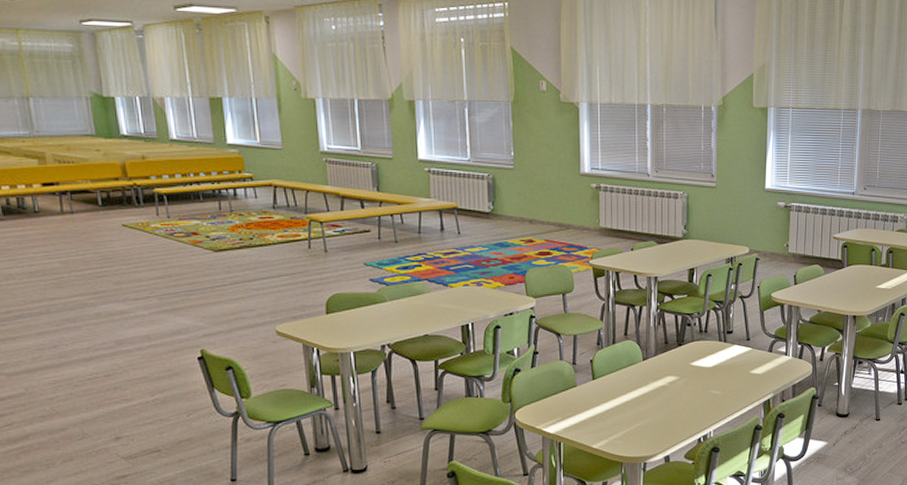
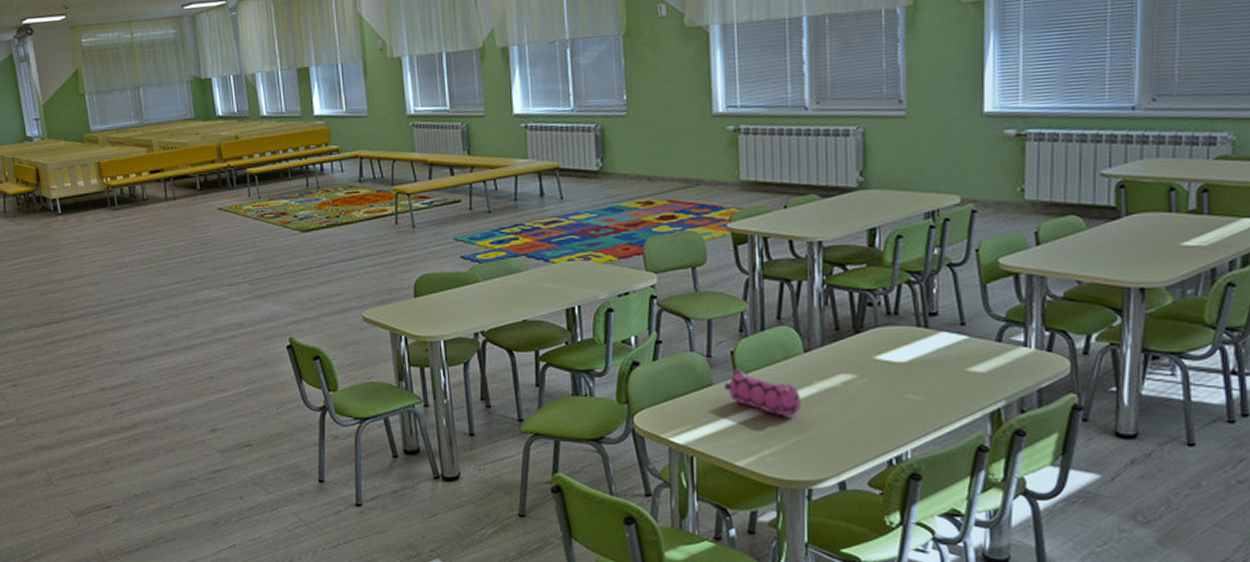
pencil case: none [585,373,640,410] -> present [724,368,801,418]

